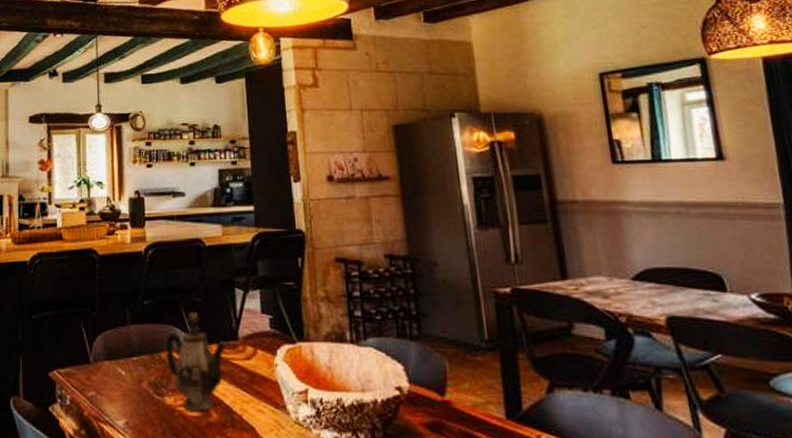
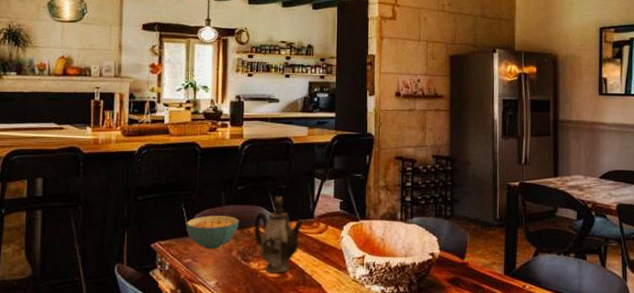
cereal bowl: none [87,337,148,380] -> present [186,215,239,250]

